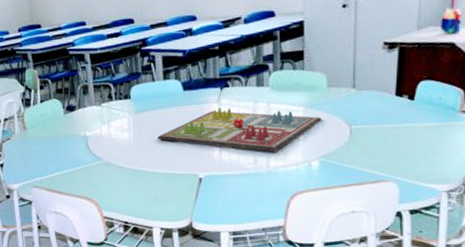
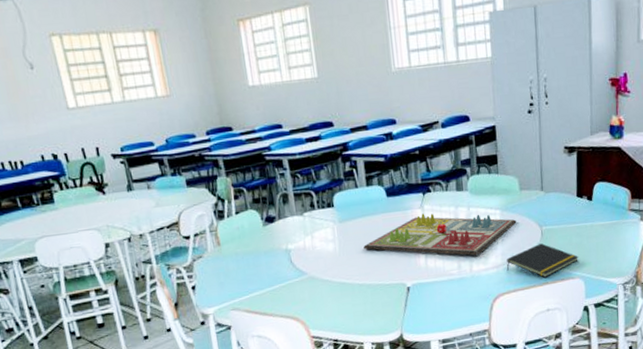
notepad: none [307,143,393,179] -> present [506,243,578,278]

